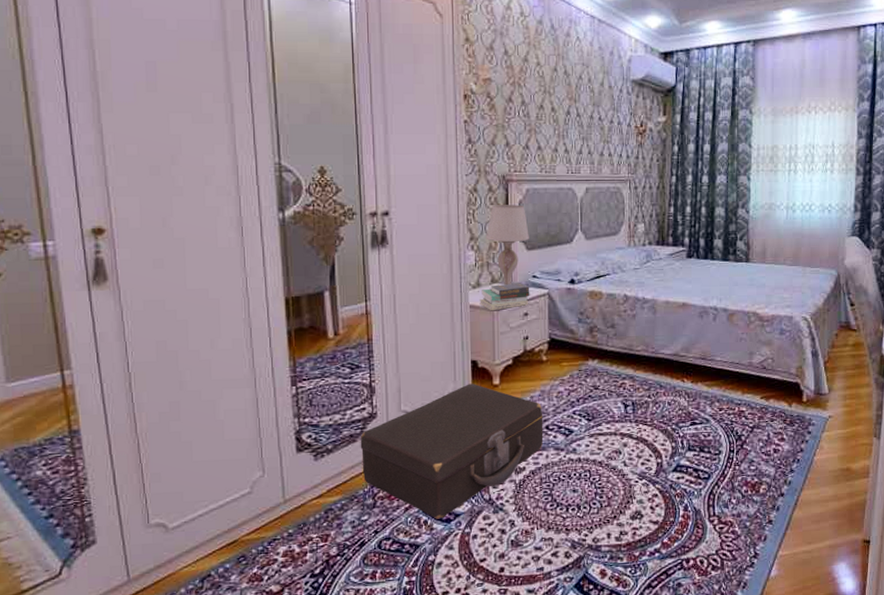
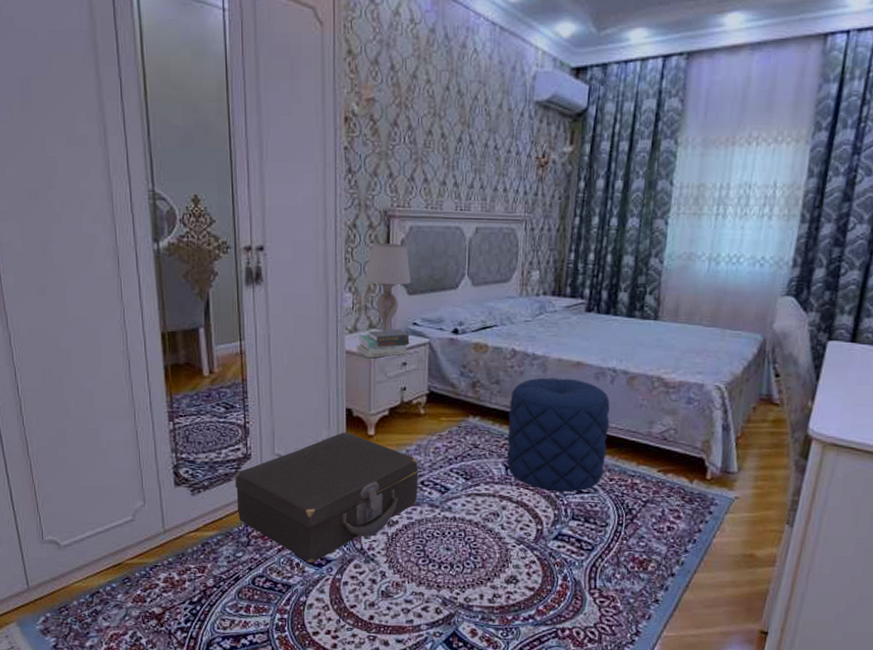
pouf: none [624,318,715,425] -> present [506,377,610,492]

